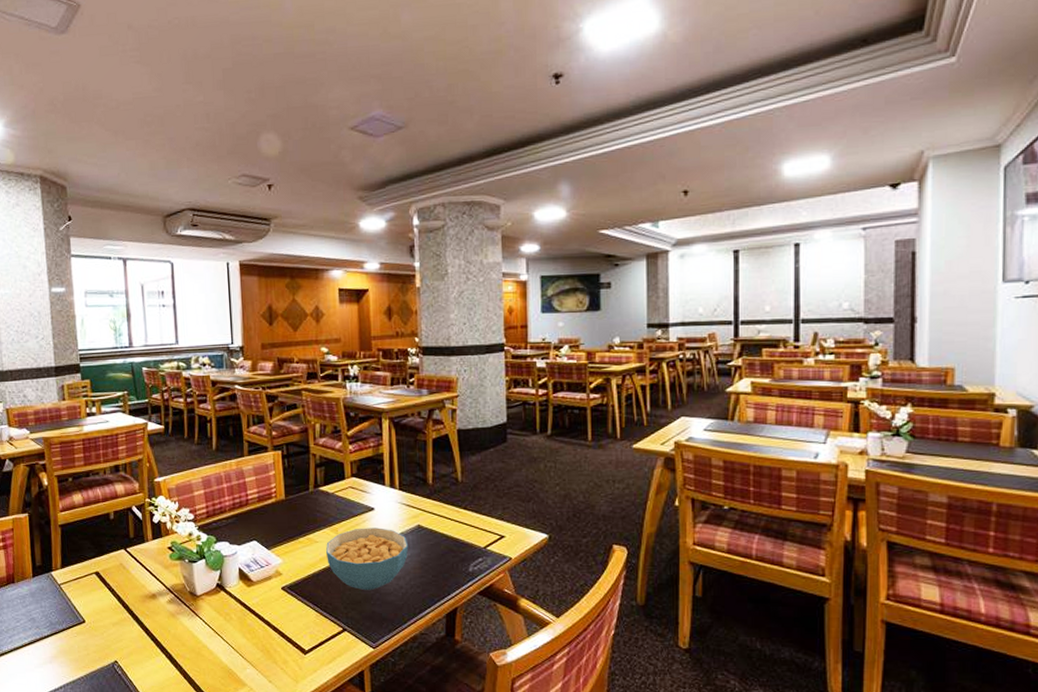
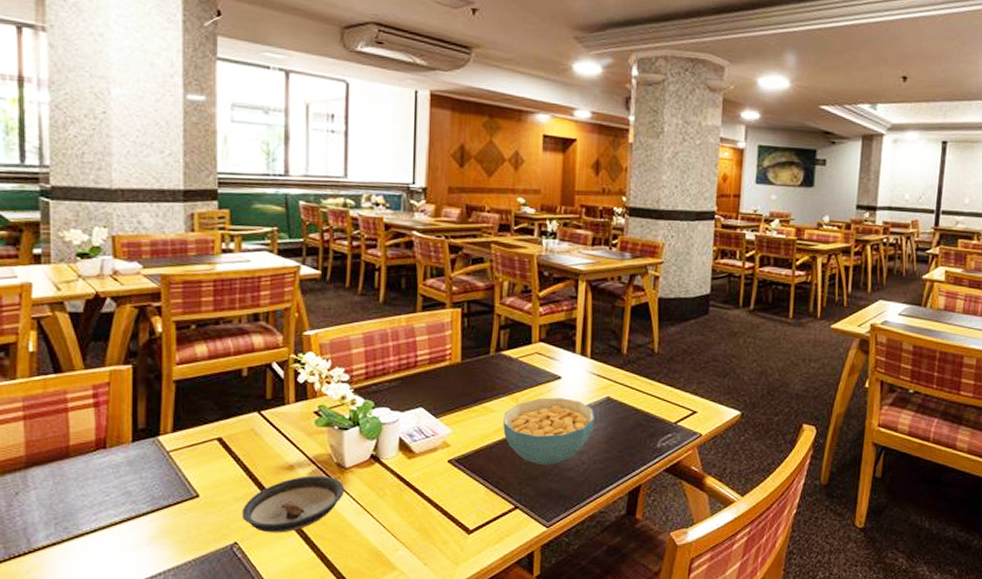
saucer: none [119,603,198,653] -> present [242,475,345,533]

